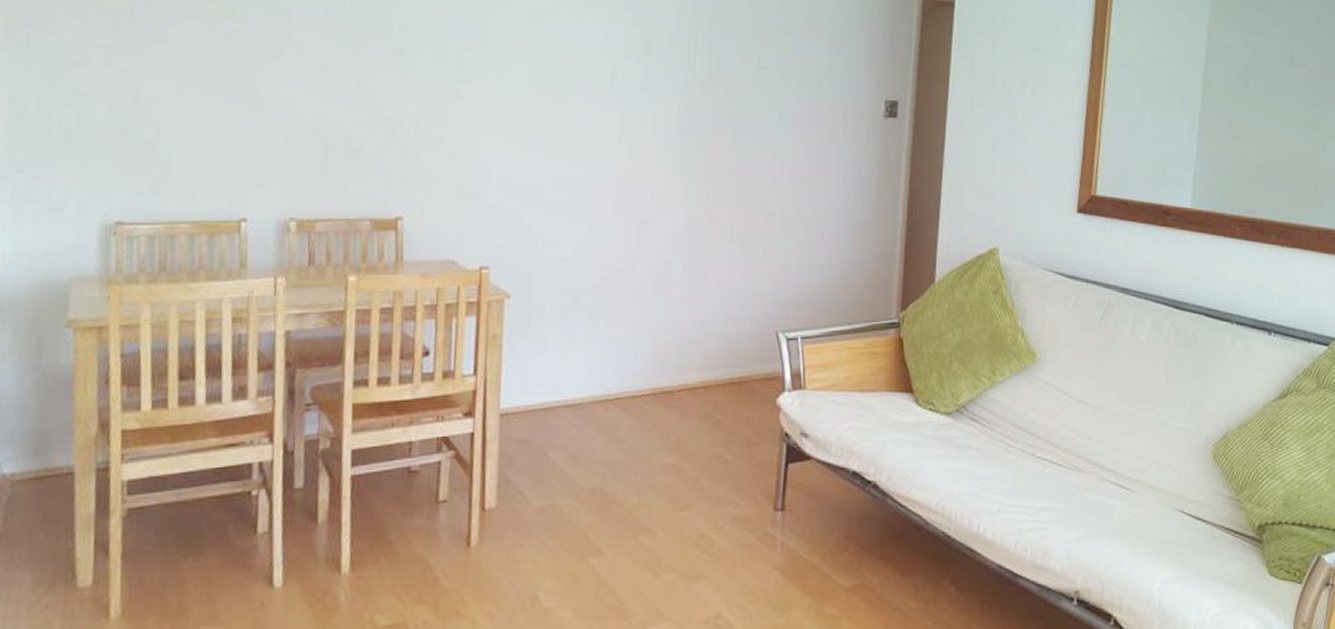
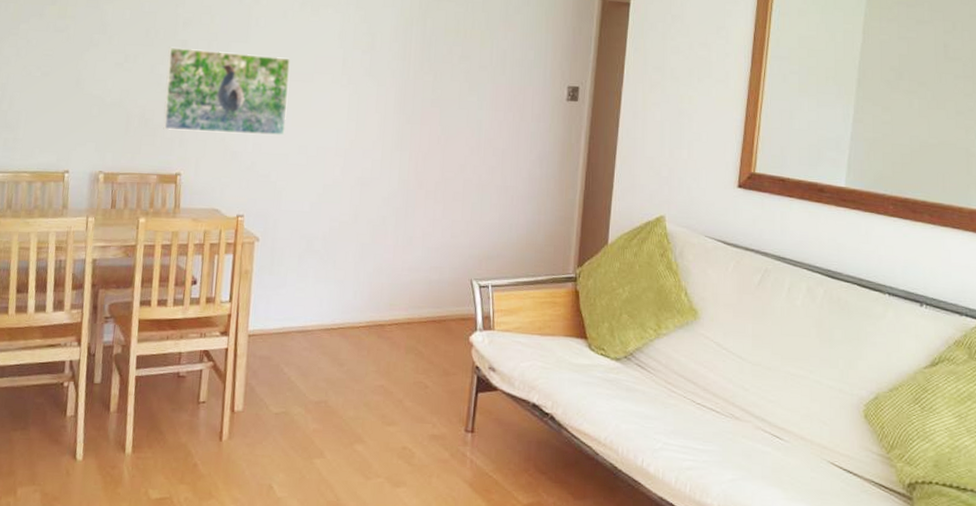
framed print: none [375,56,543,166] -> present [162,47,290,135]

